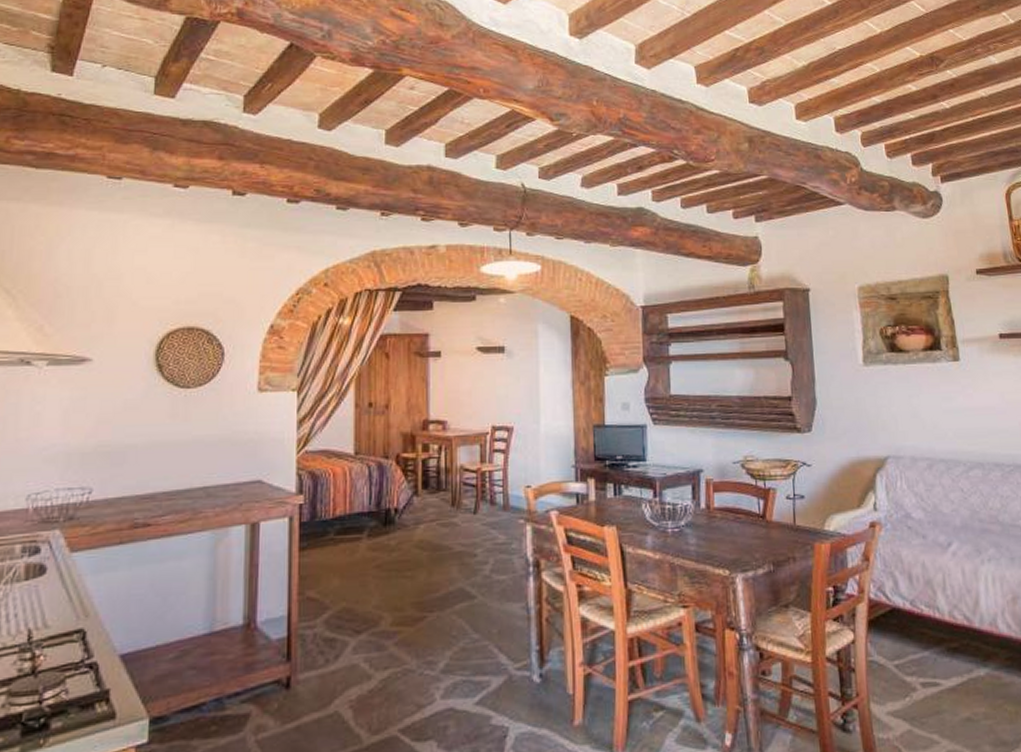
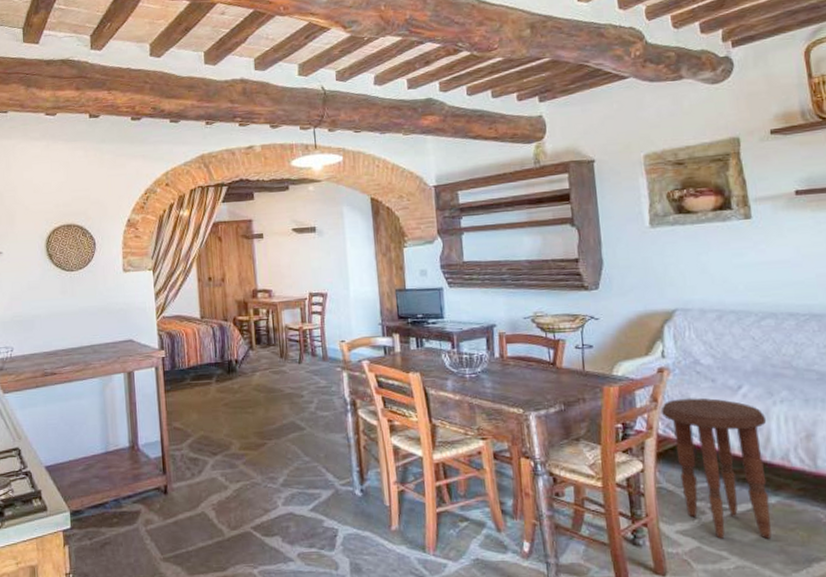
side table: none [872,556,981,720] -> present [660,397,772,539]

